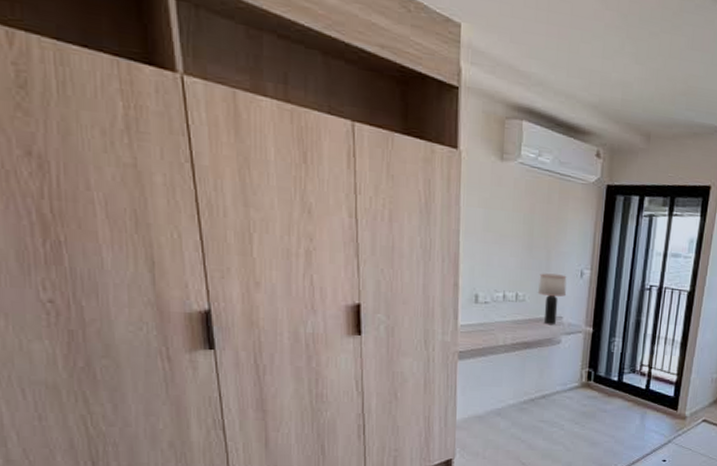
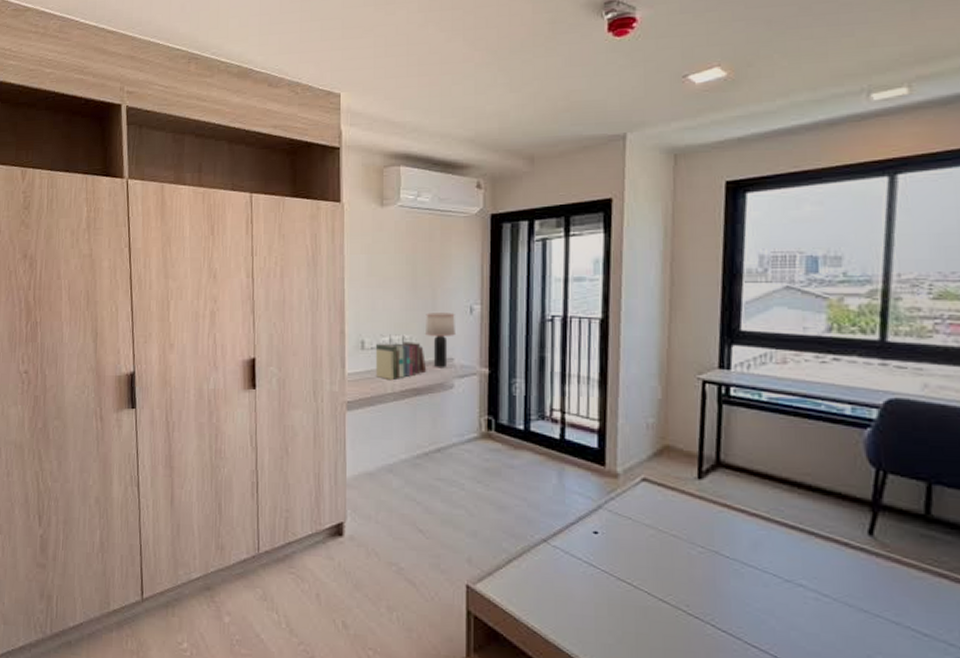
books: none [488,298,538,334] -> present [375,341,427,381]

